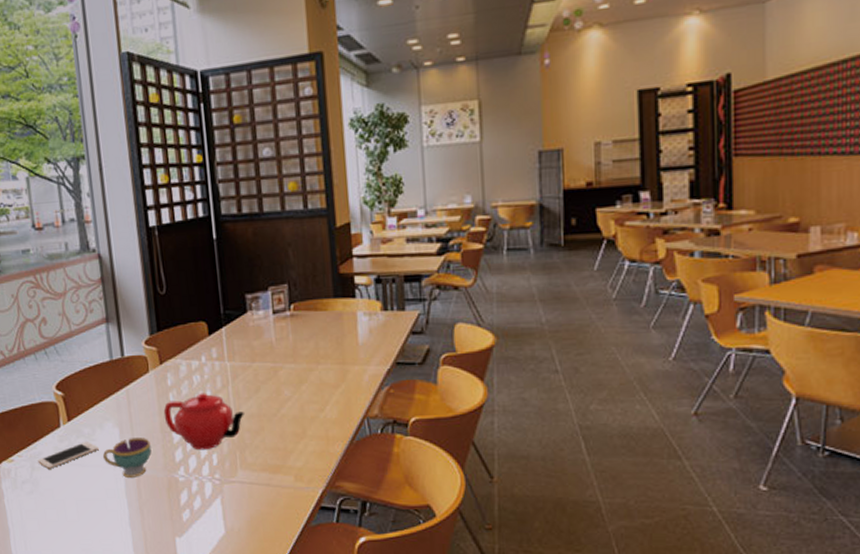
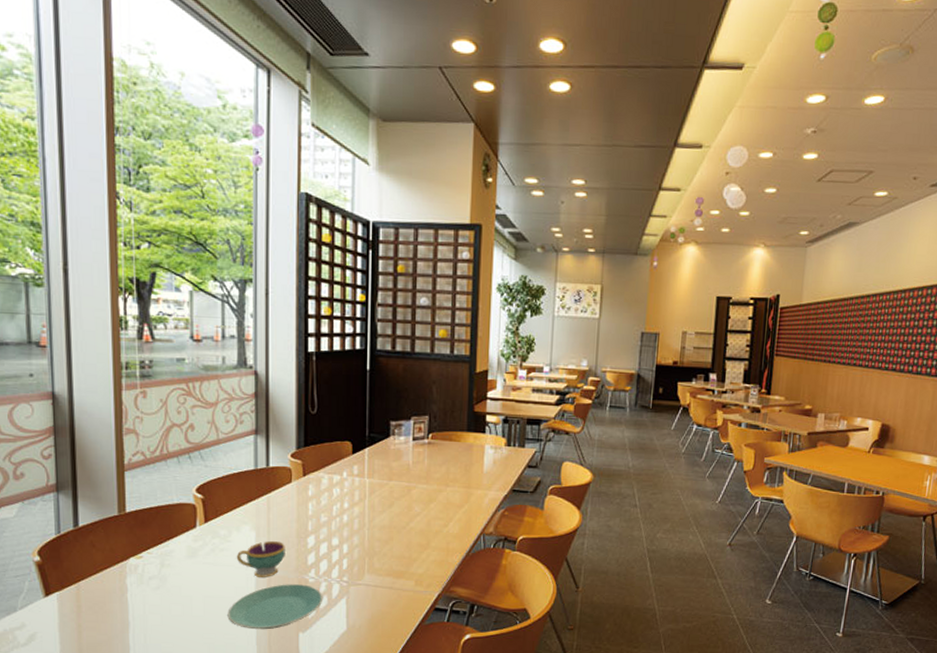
cell phone: present [38,442,99,469] -> none [168,542,233,567]
plate: none [101,484,197,535] -> present [227,584,323,630]
teapot: present [163,393,244,451] -> none [301,504,377,556]

